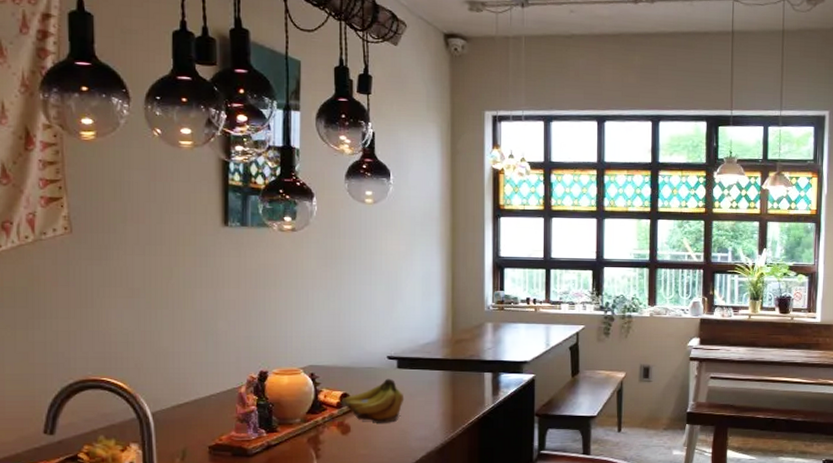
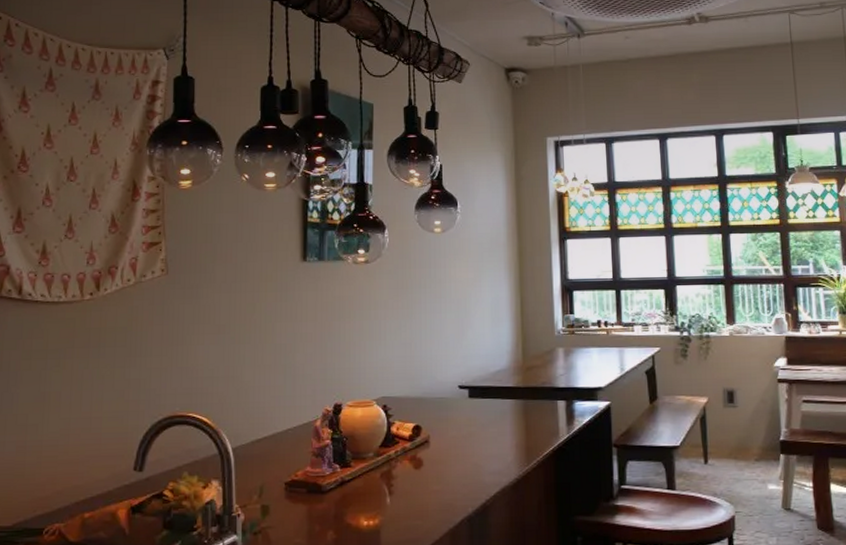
fruit: present [340,378,405,423] -> none [412,409,477,457]

